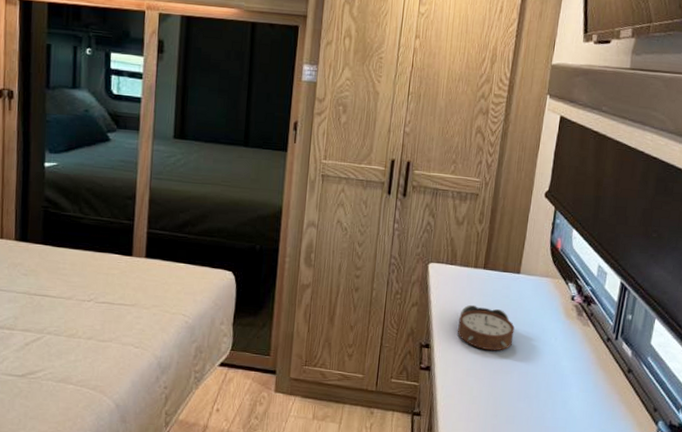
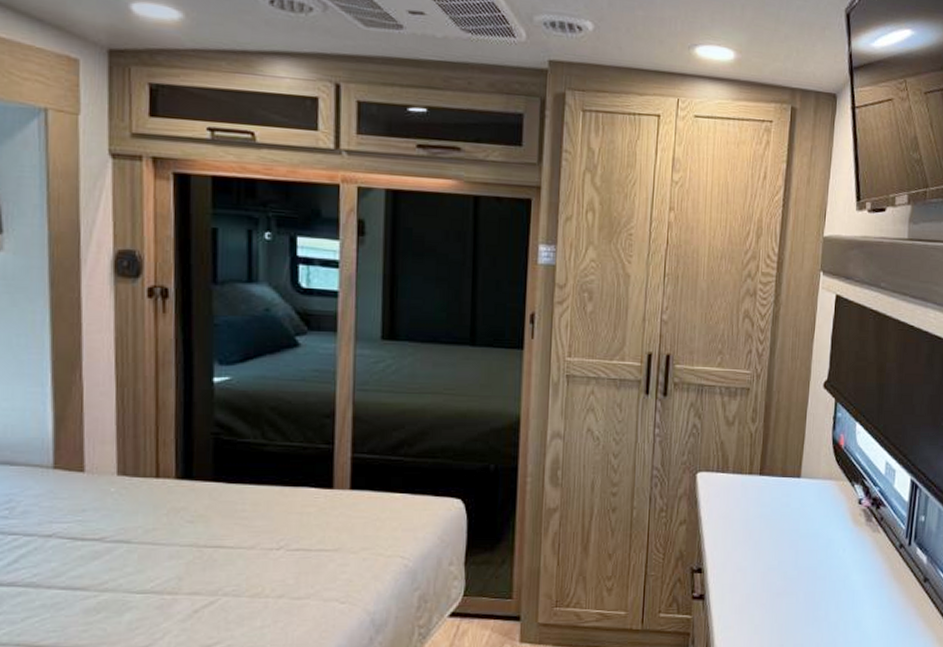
alarm clock: present [457,304,515,351] -> none [733,517,798,570]

